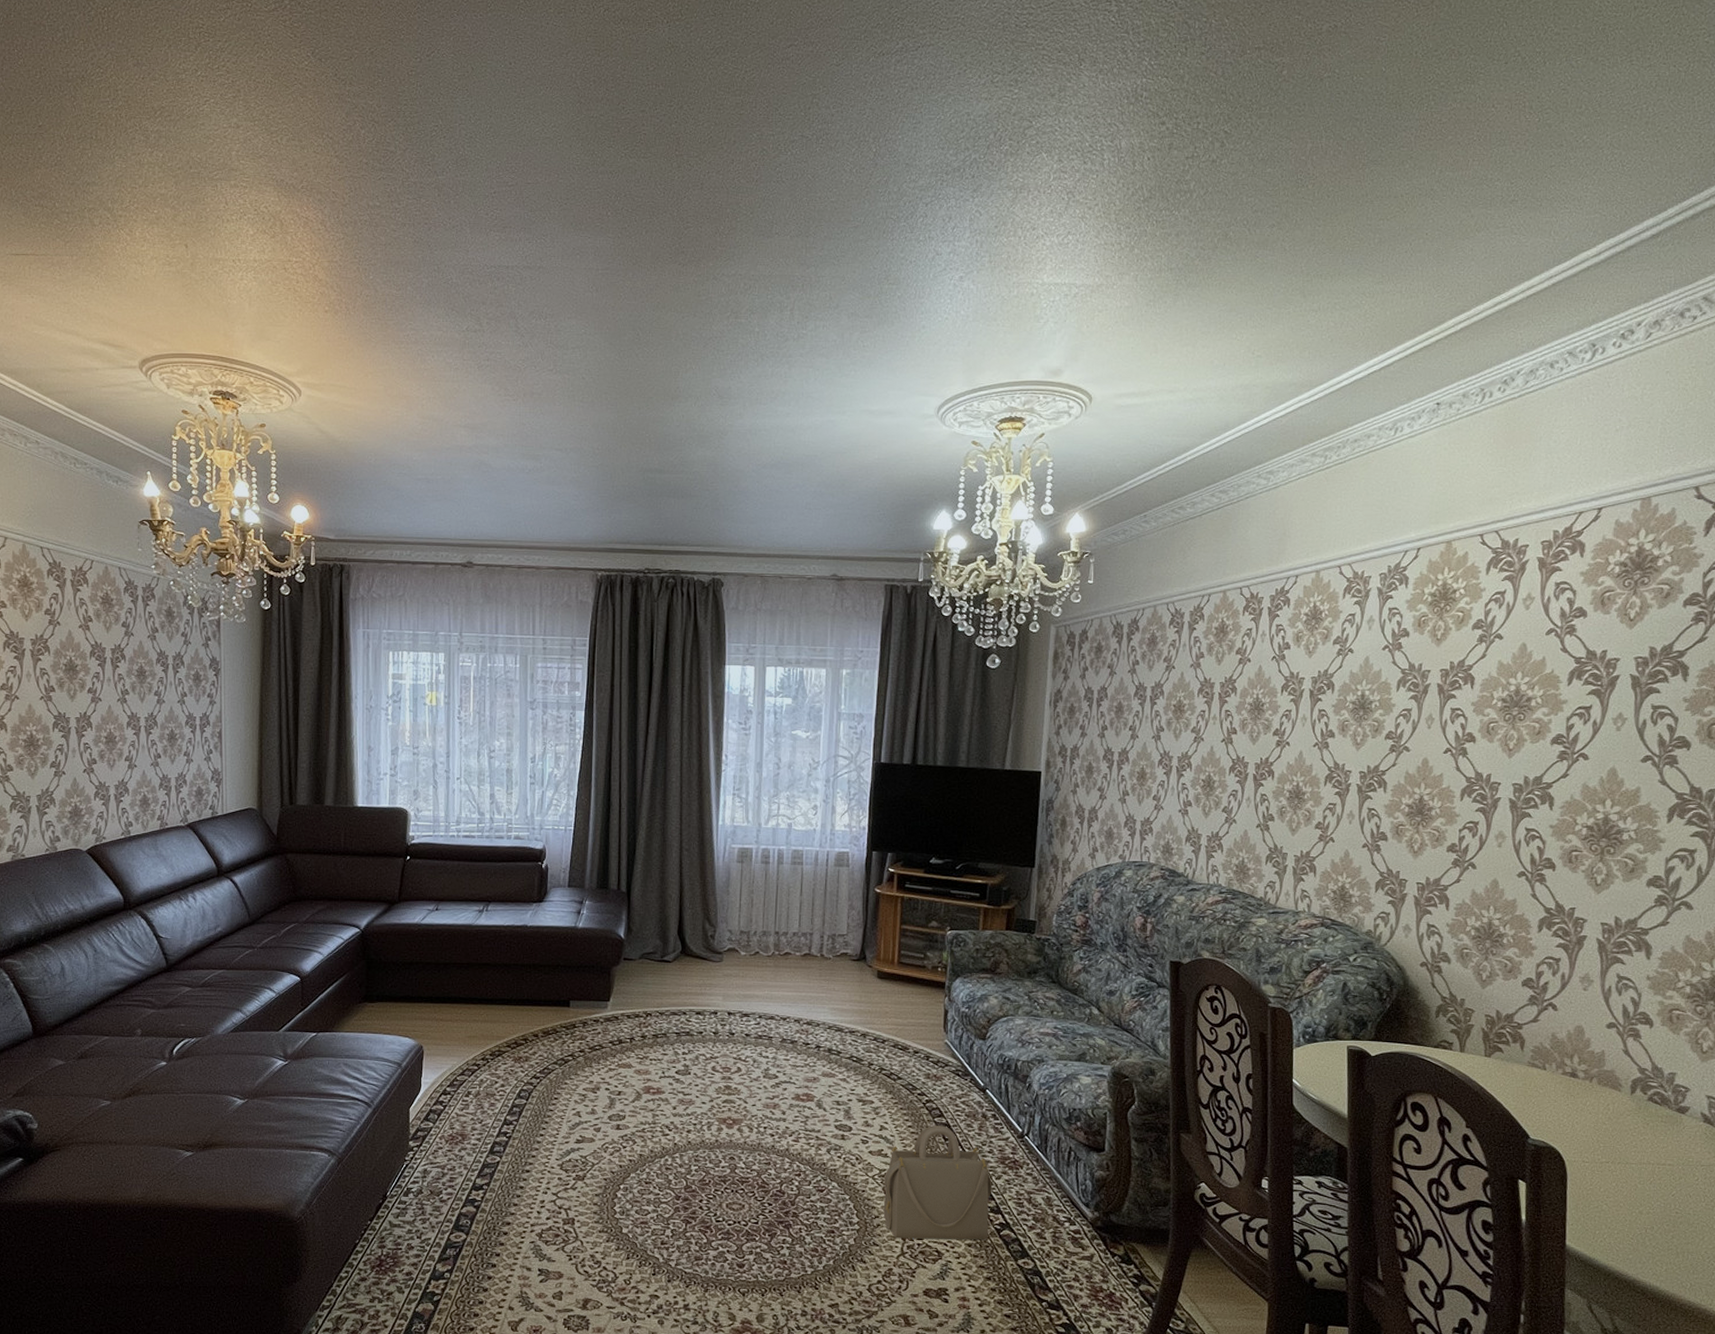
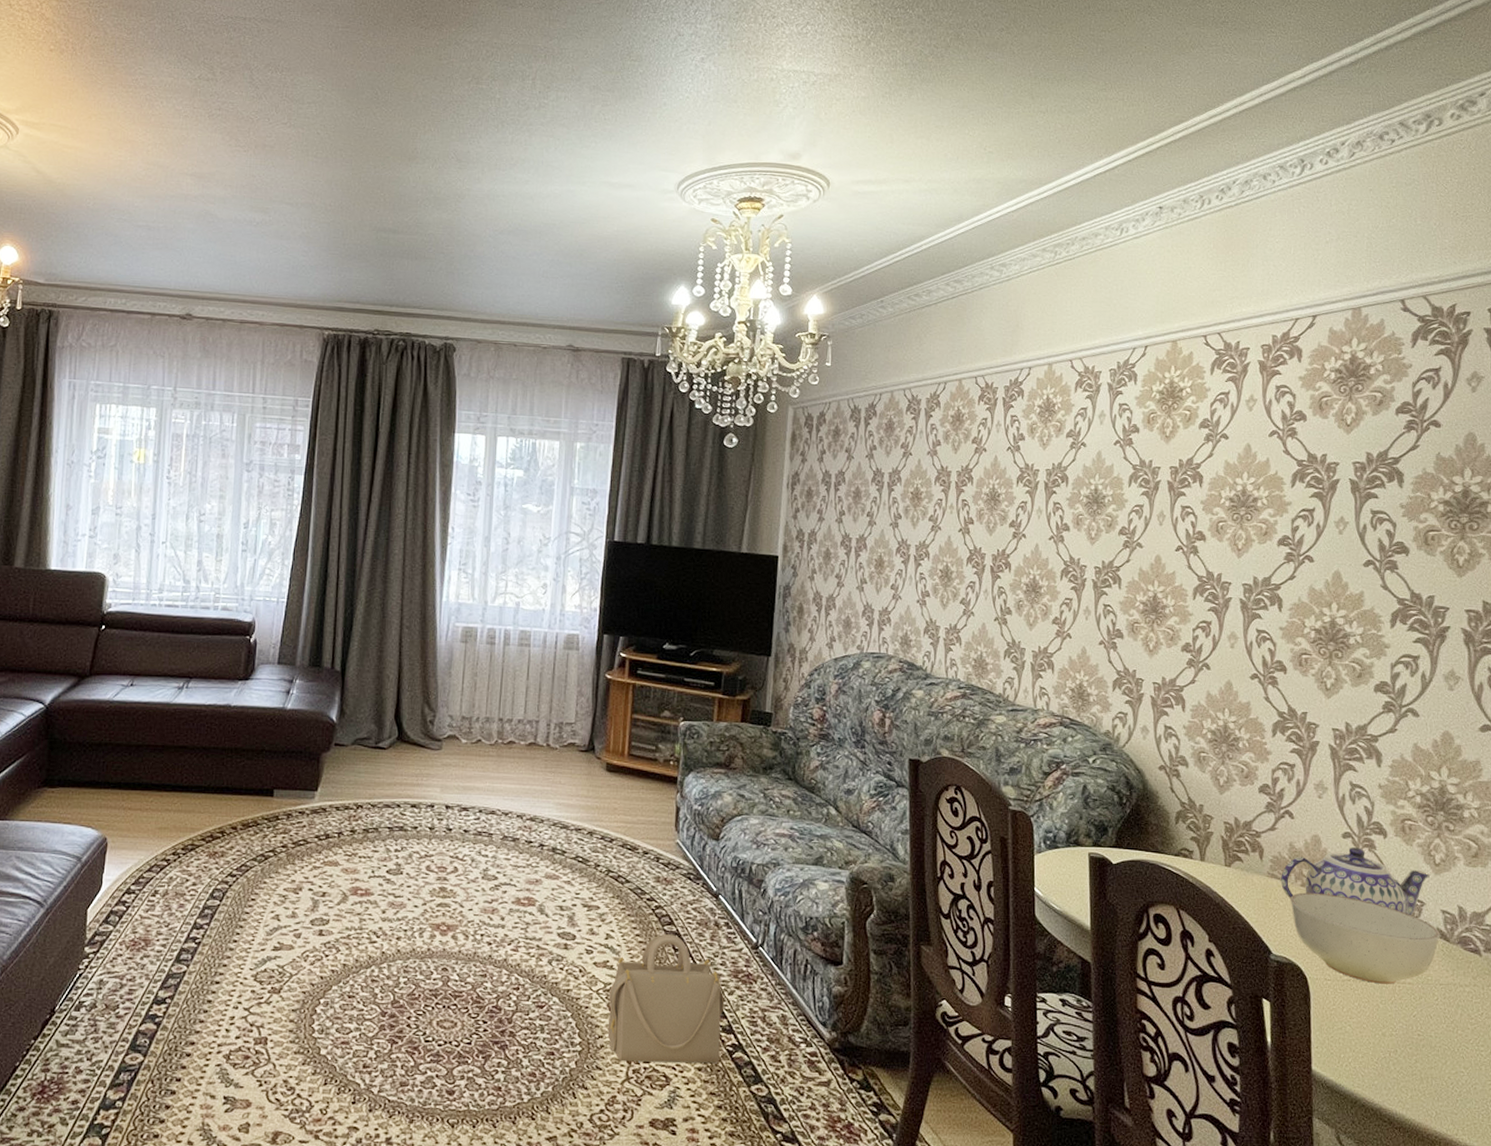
teapot: none [1542,1036,1696,1102] -> present [1281,846,1430,916]
bowl: none [1550,1080,1704,1166] -> present [1290,892,1440,984]

